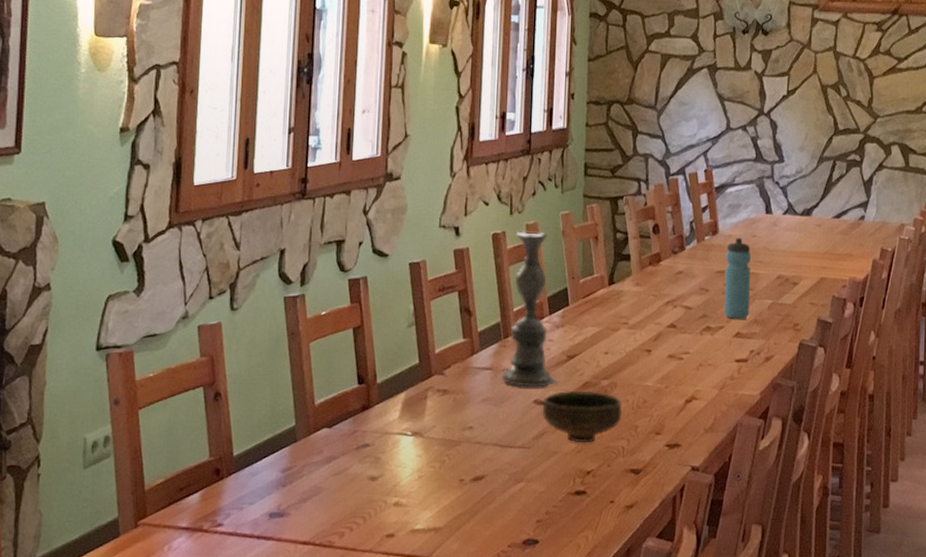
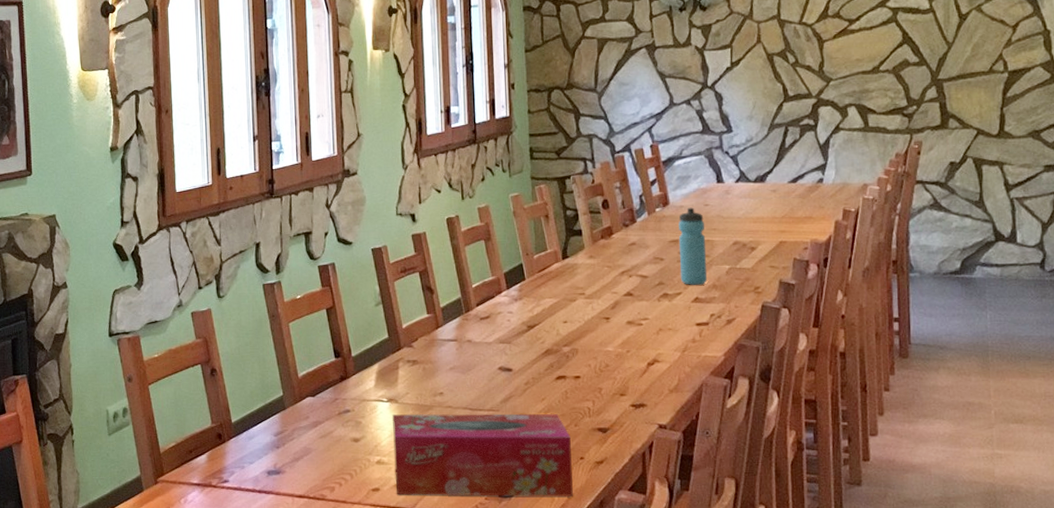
tissue box: none [412,450,602,544] -> present [392,414,573,496]
candlestick: present [502,231,560,387] -> none [467,214,522,356]
bowl: present [542,390,623,443] -> none [507,357,586,405]

